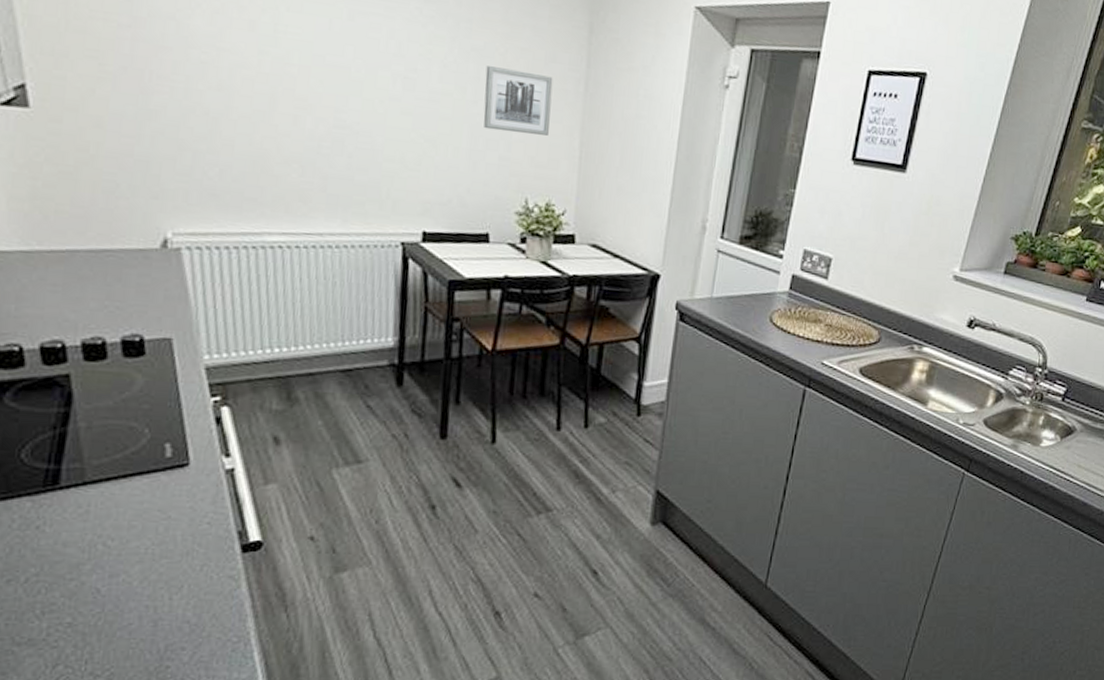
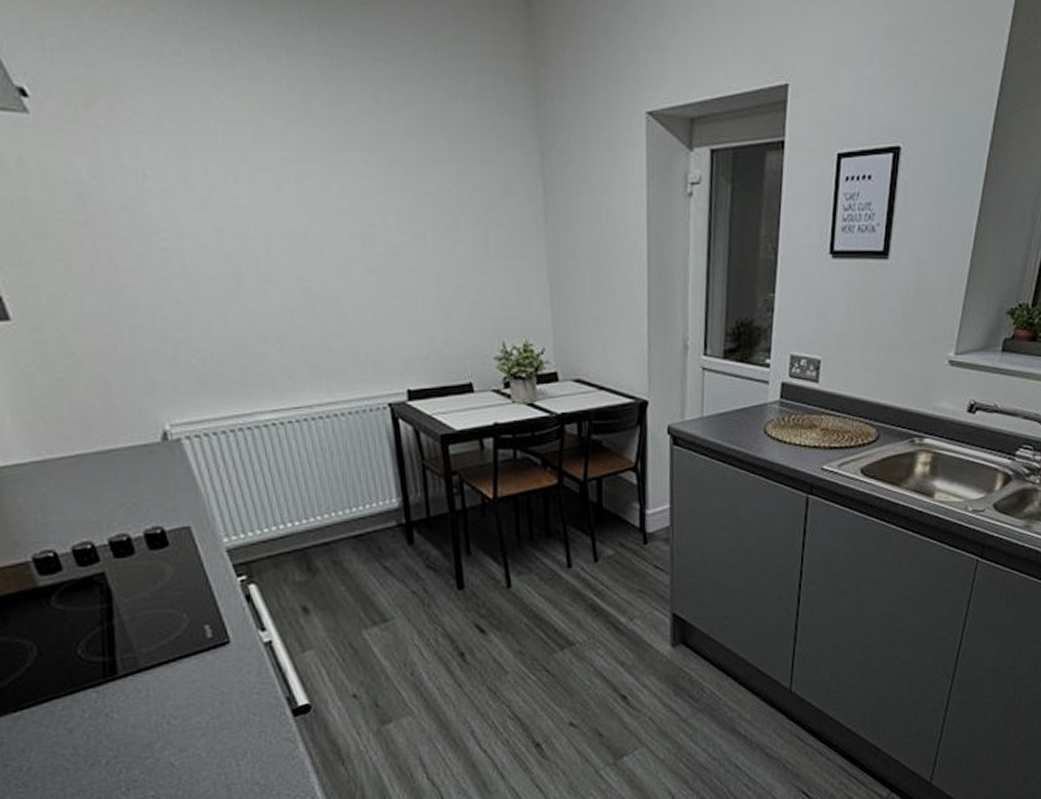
wall art: present [483,66,553,136] -> none [442,210,515,276]

